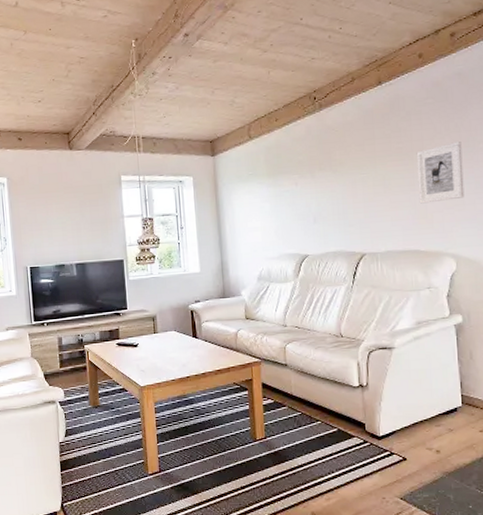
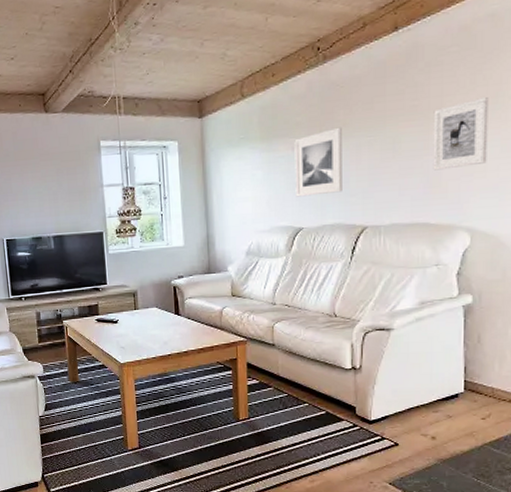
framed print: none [297,165,342,227] -> present [294,127,342,197]

